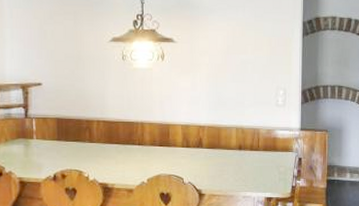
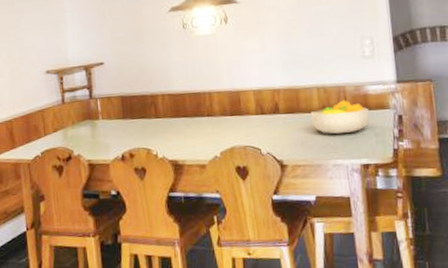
fruit bowl: none [228,141,277,170] -> present [310,100,370,135]

